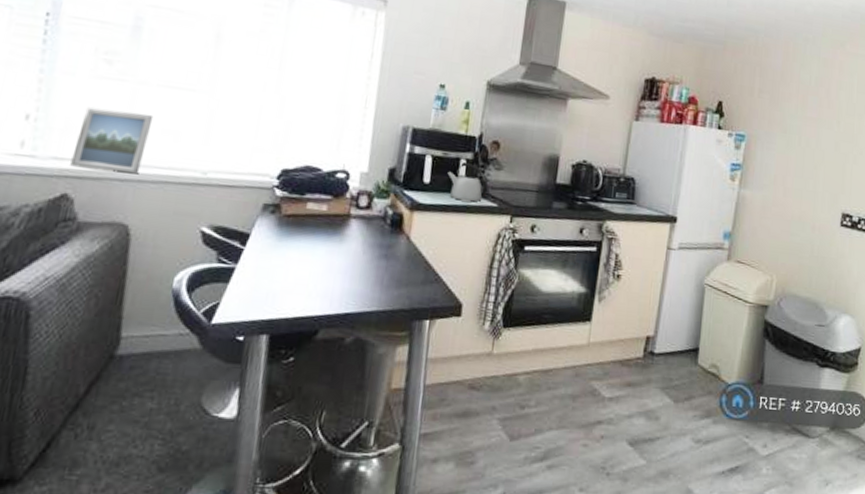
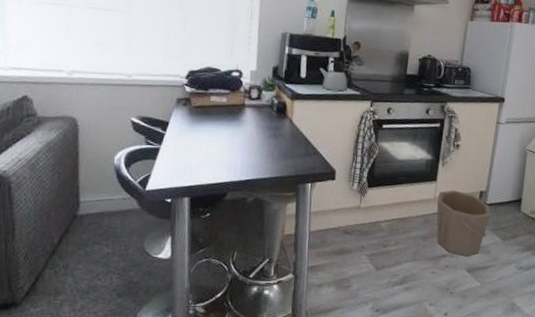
picture frame: present [70,106,154,174] -> none [26,26,86,79]
bucket: none [590,334,661,424] -> present [436,190,492,257]

